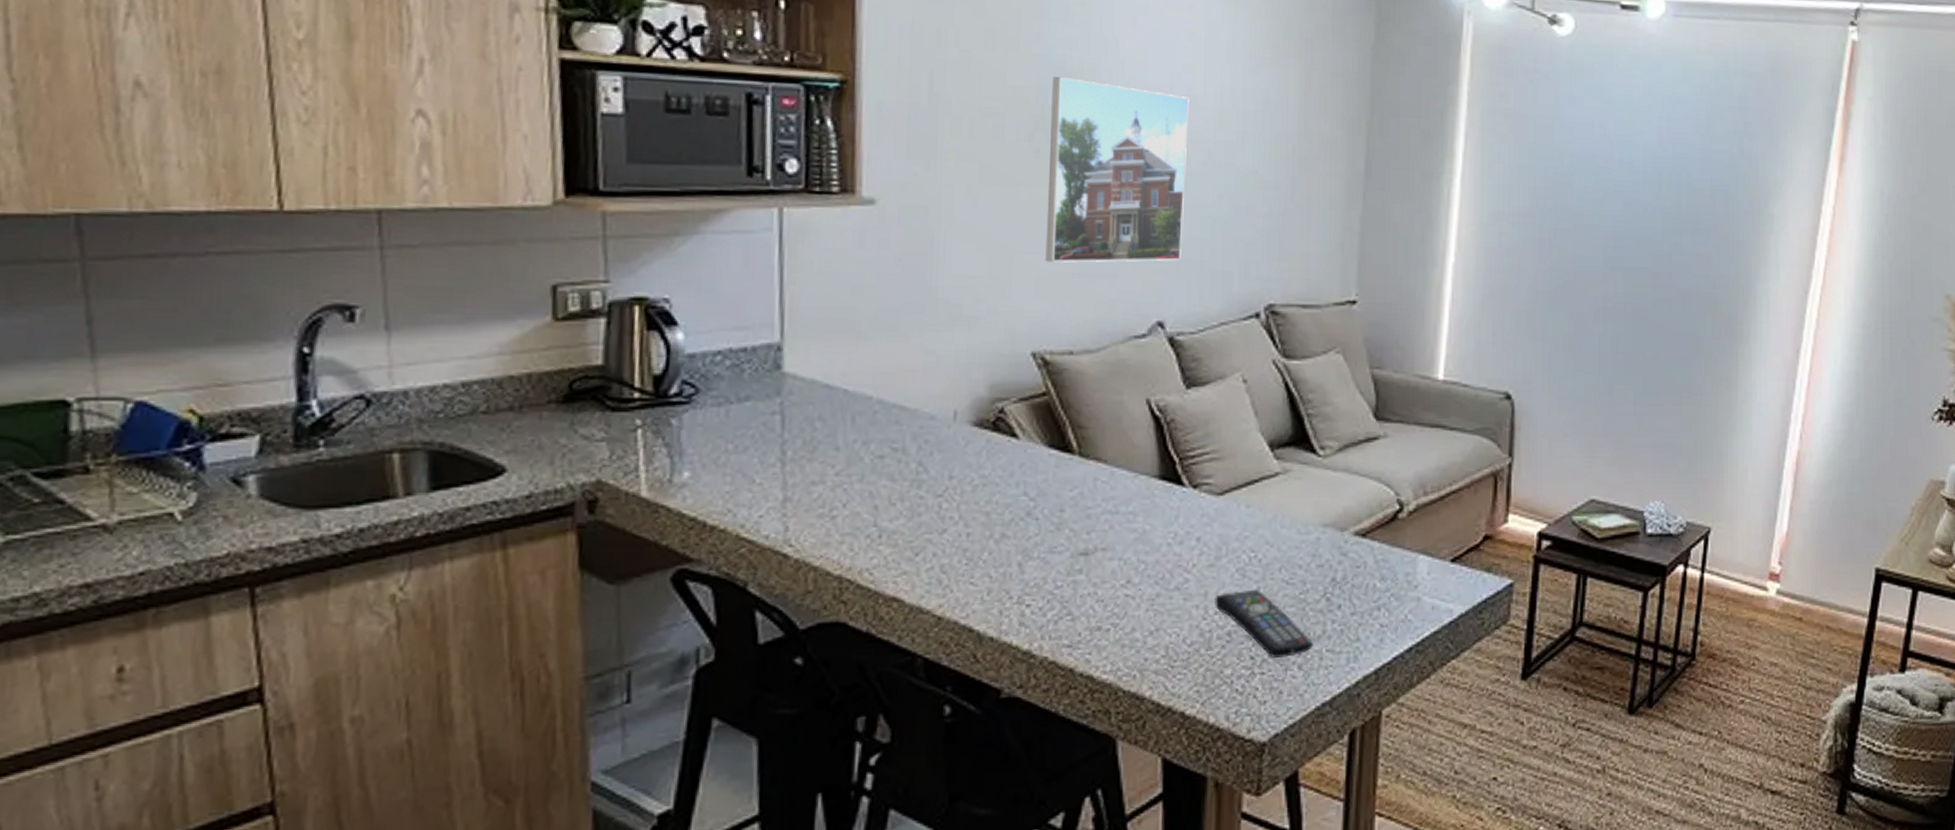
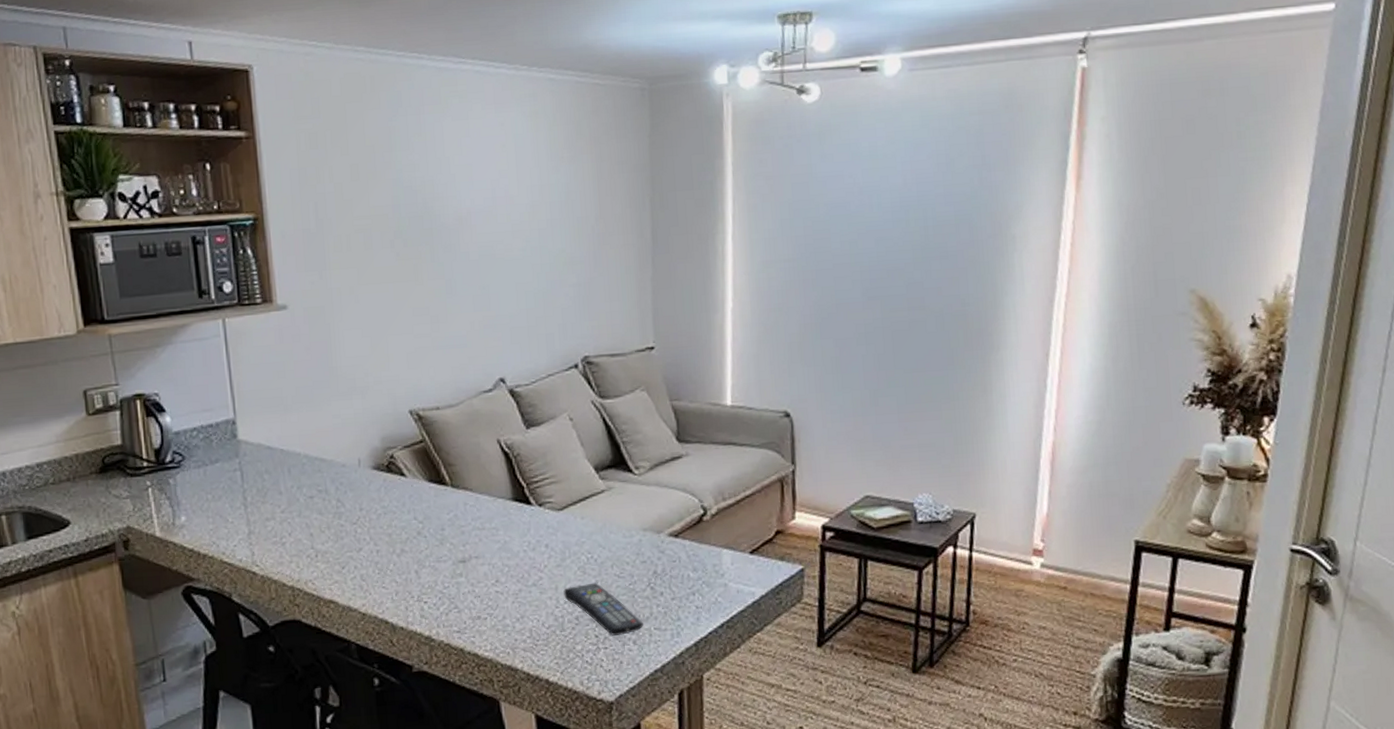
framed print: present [1045,77,1189,263] -> none [403,194,513,340]

